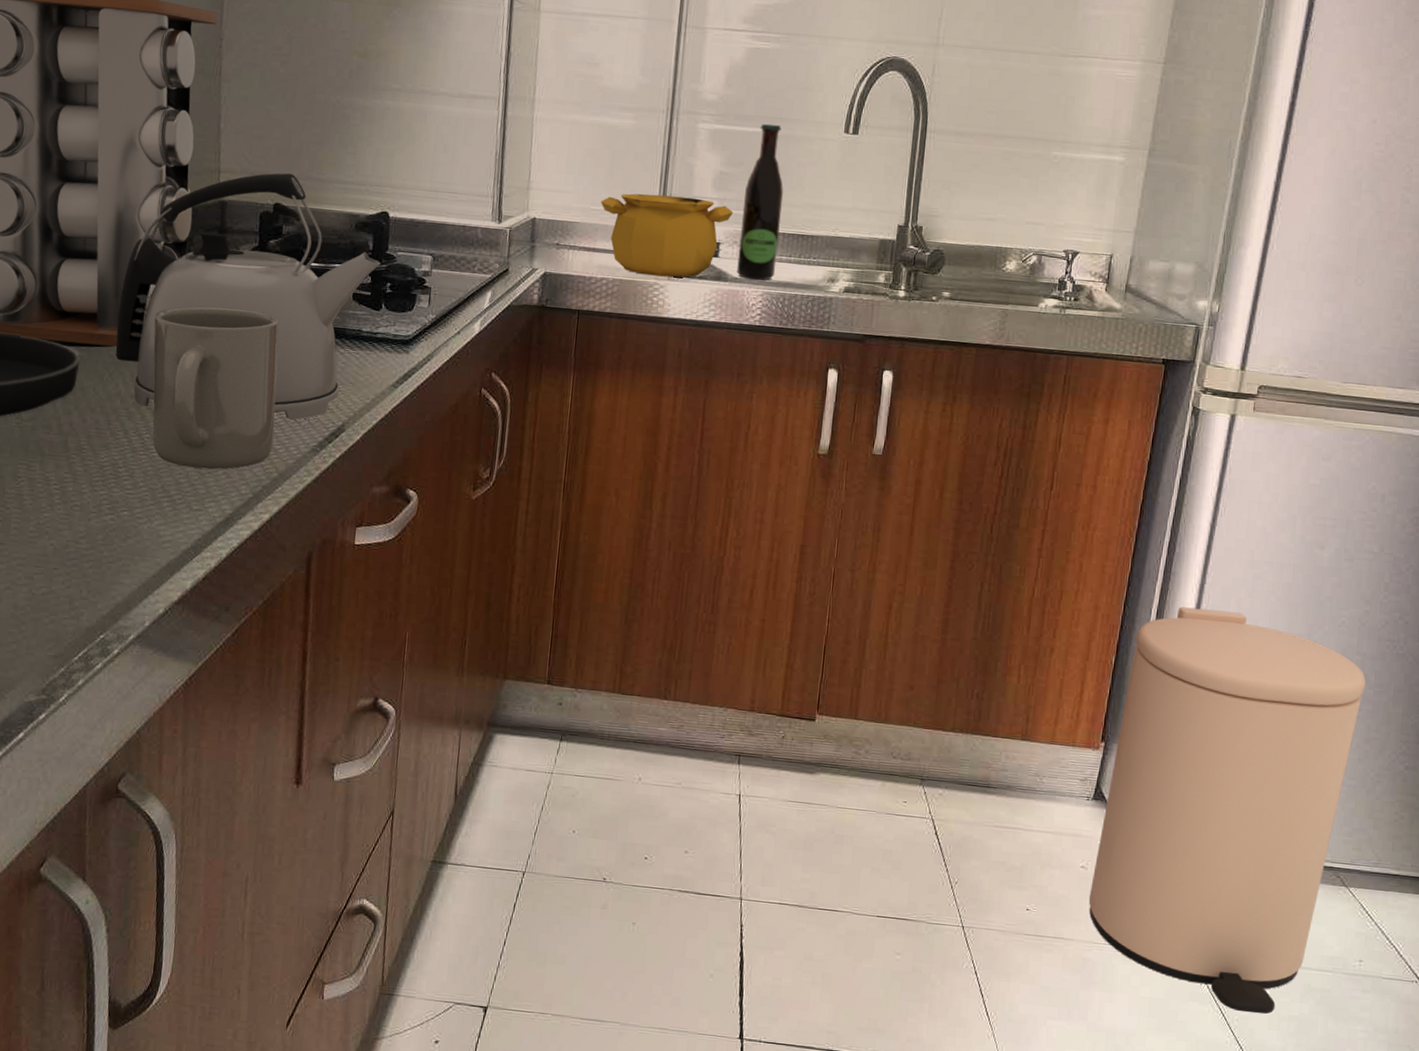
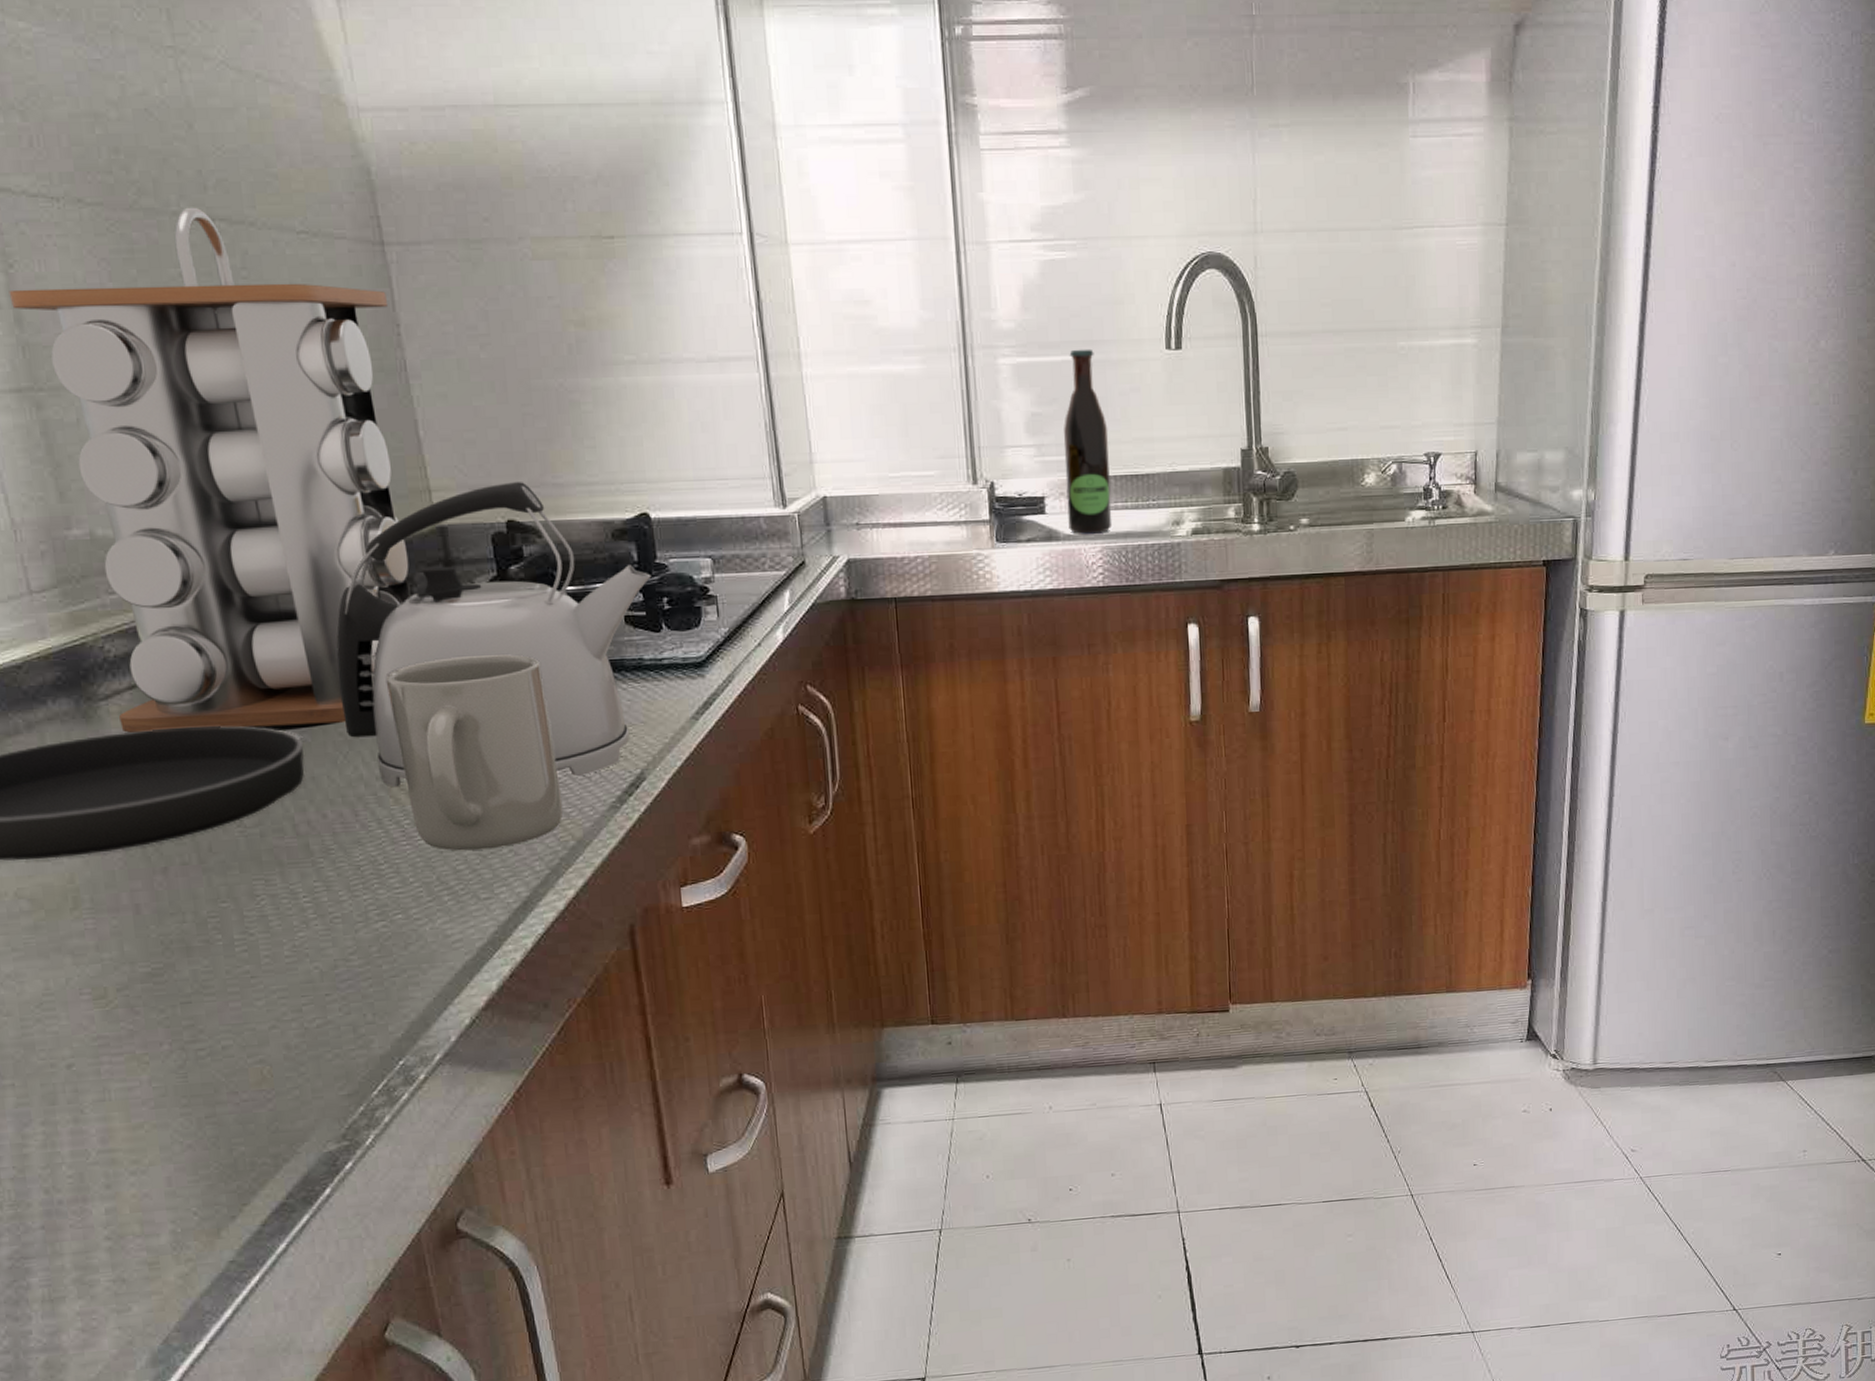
cooking pot: present [601,193,734,278] -> none [899,448,1055,546]
pedal bin: present [1088,607,1366,1015] -> none [1534,820,1783,1224]

